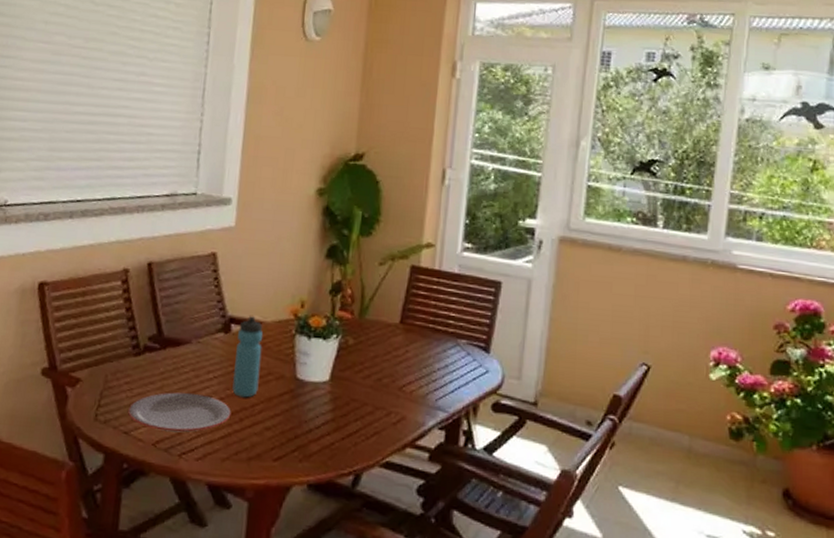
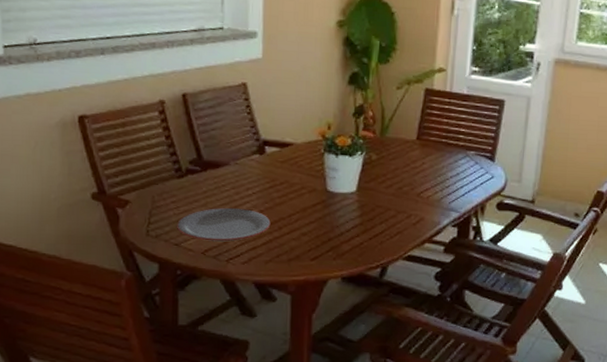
water bottle: present [232,316,263,398] -> none [269,139,295,209]

